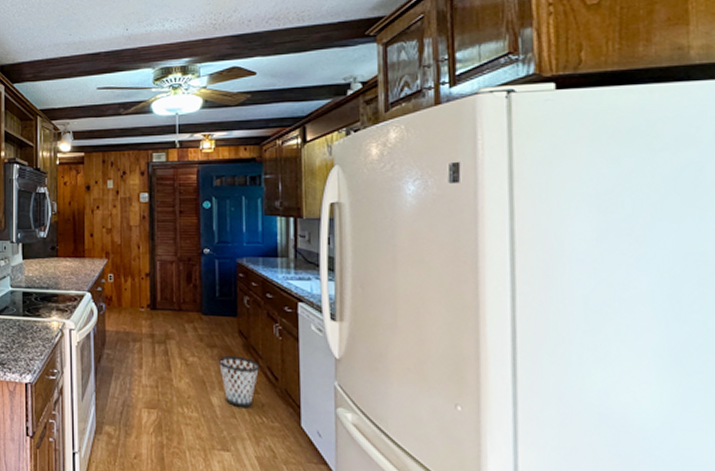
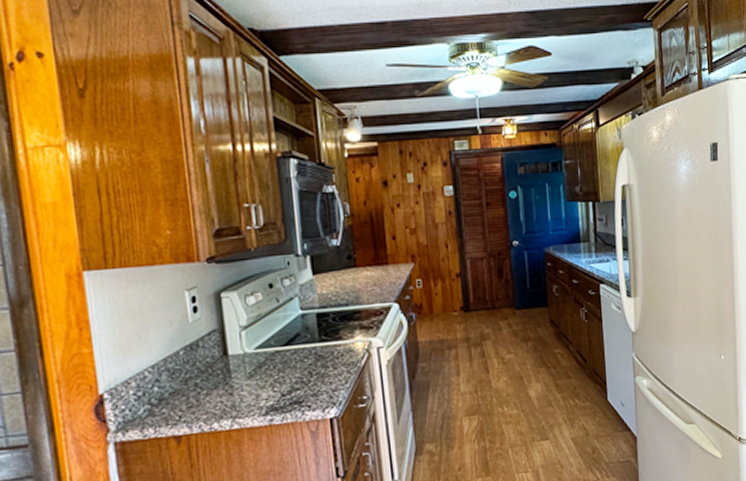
wastebasket: present [219,355,259,408] -> none [534,345,570,395]

